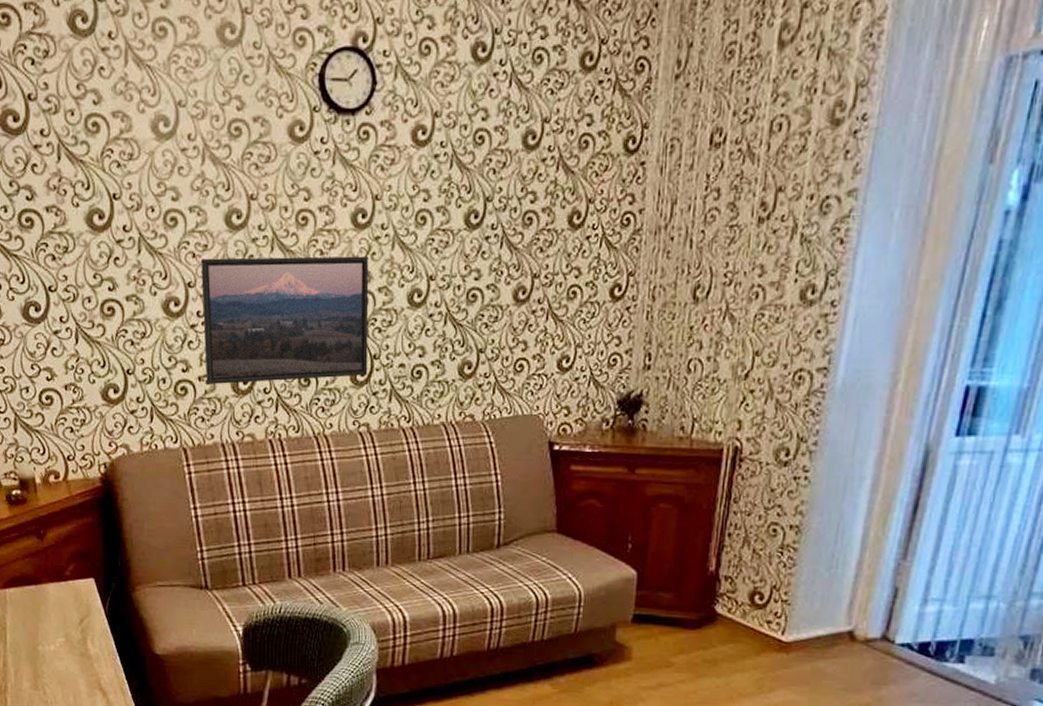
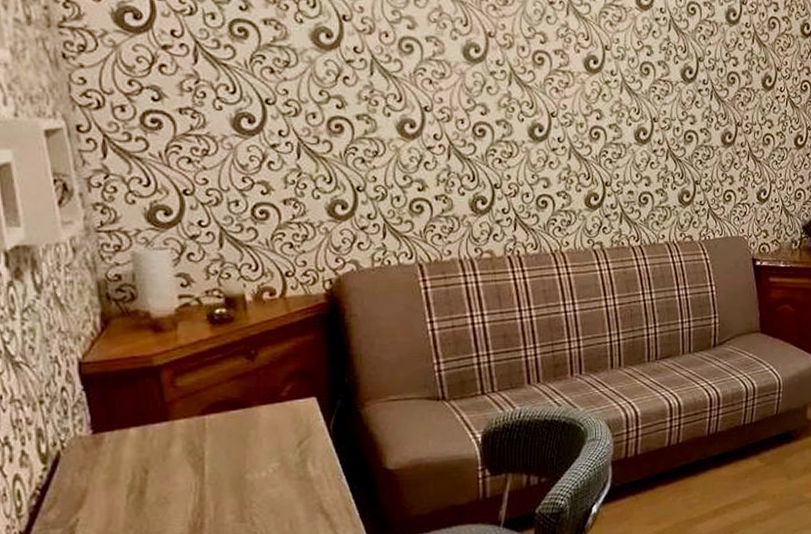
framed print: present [201,256,369,384] -> none [438,85,601,204]

